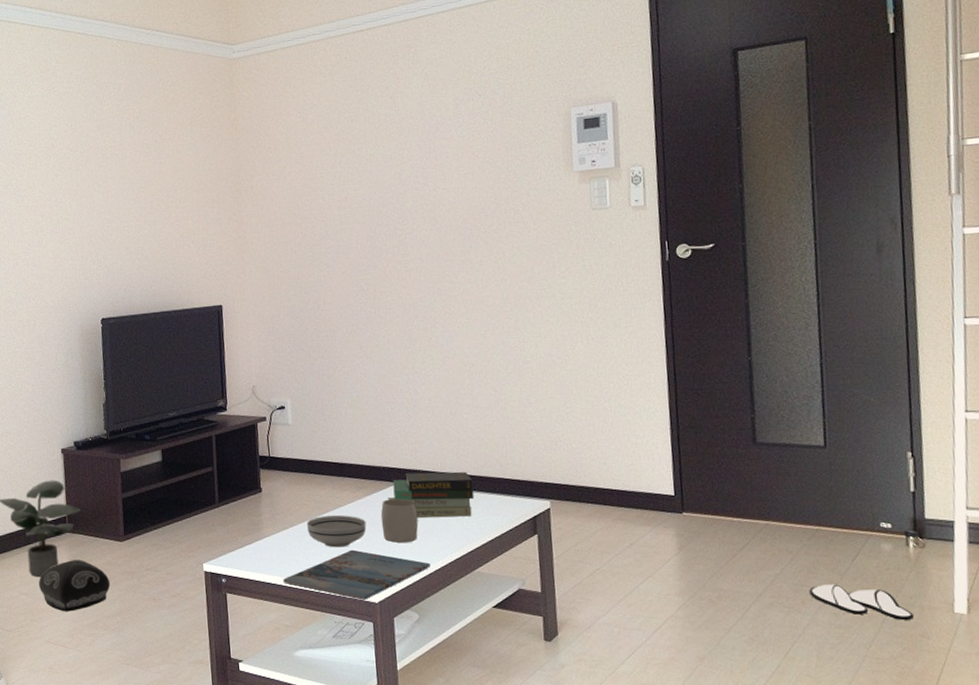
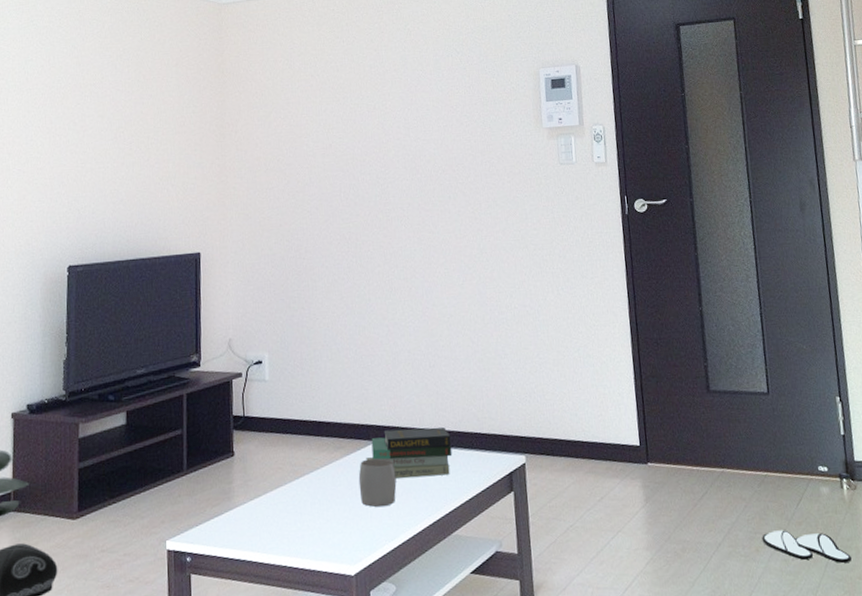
magazine: present [283,549,430,600] -> none [254,516,408,573]
bowl: present [306,515,367,548] -> none [280,478,344,516]

